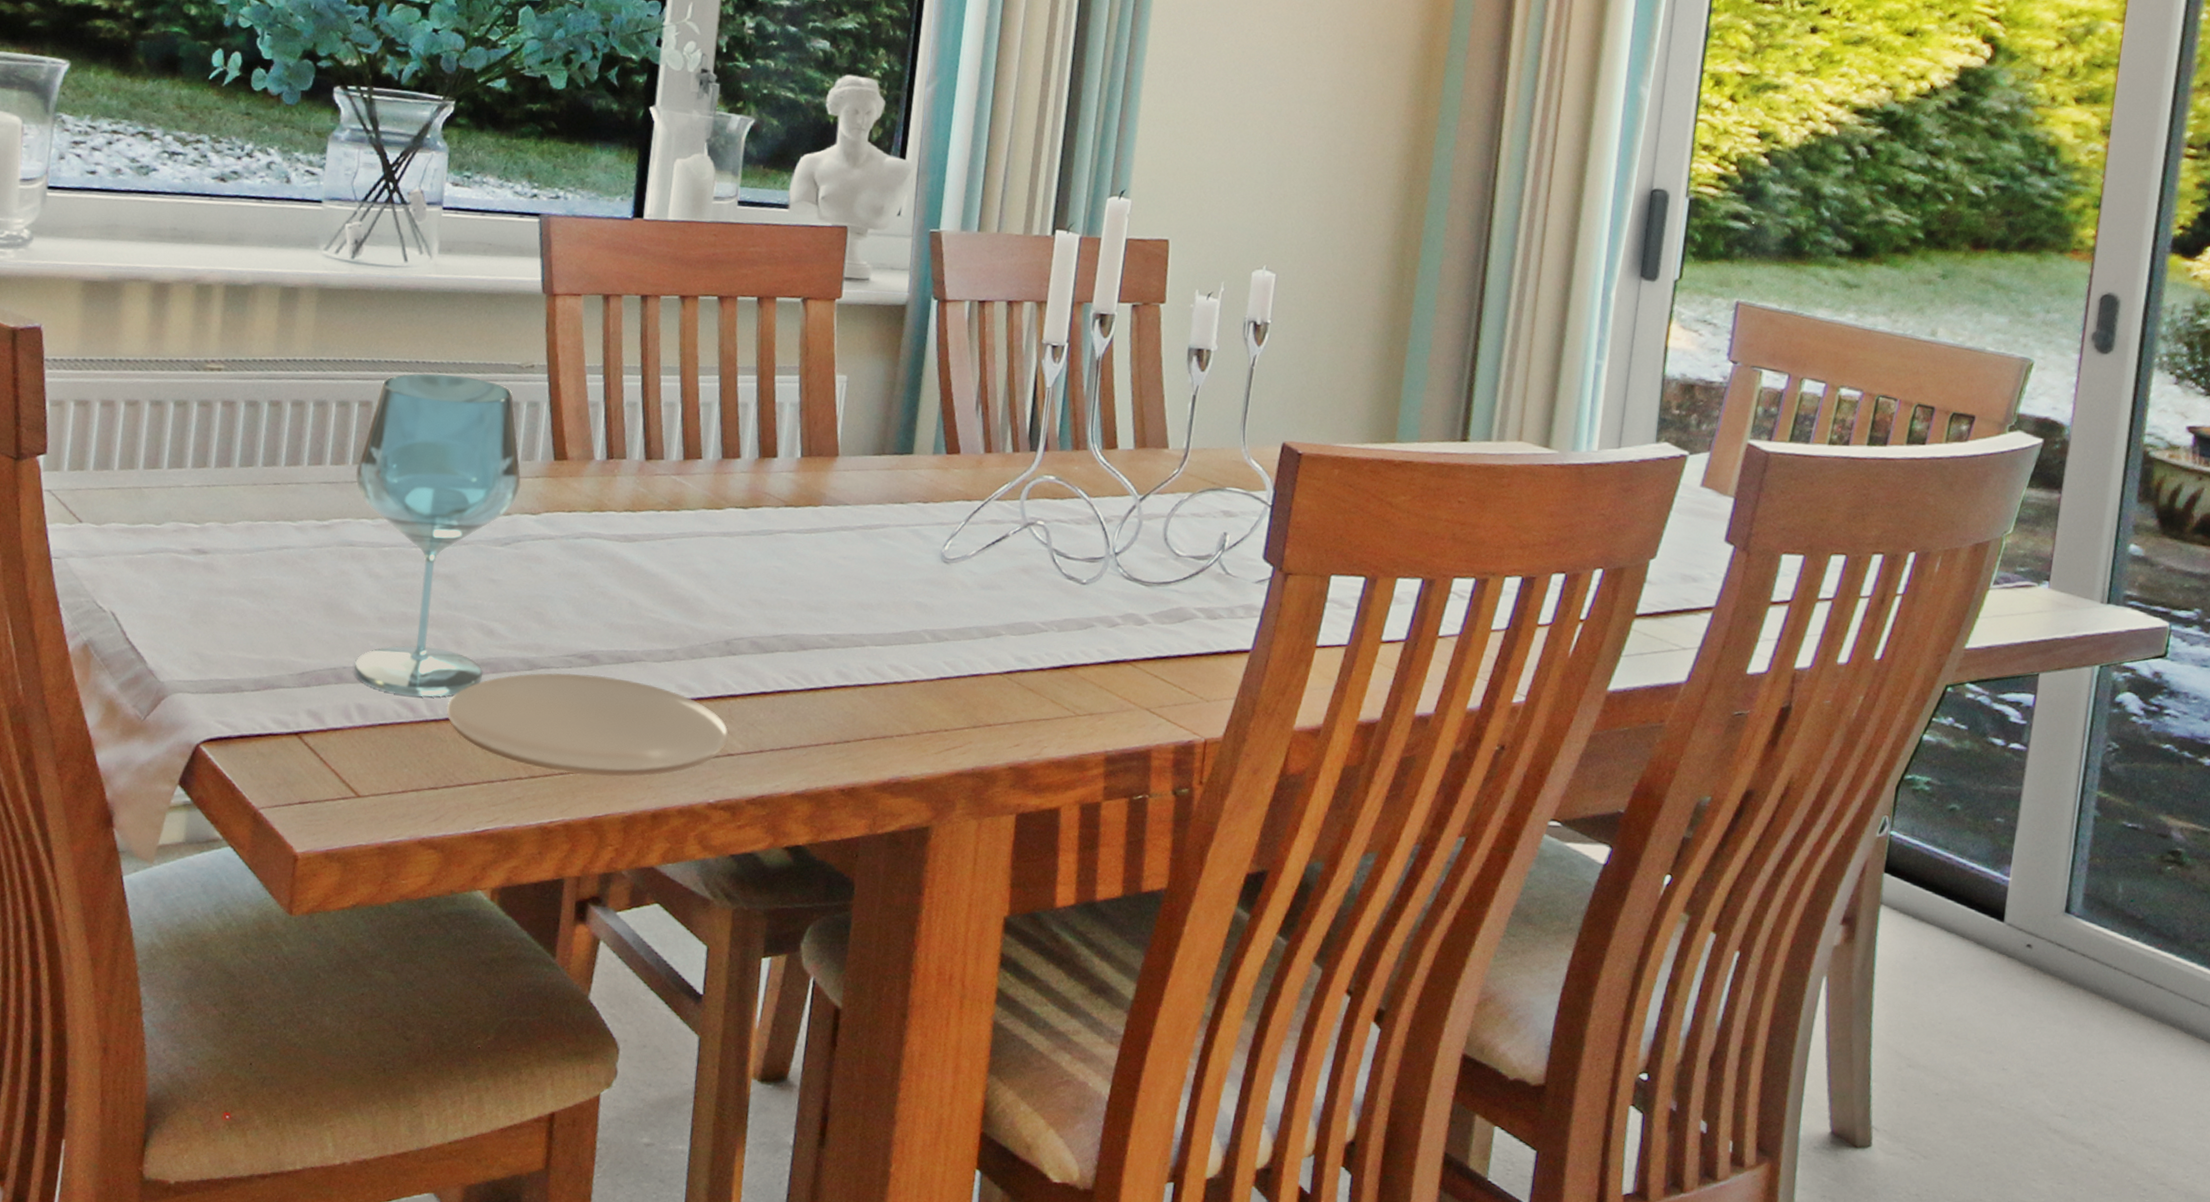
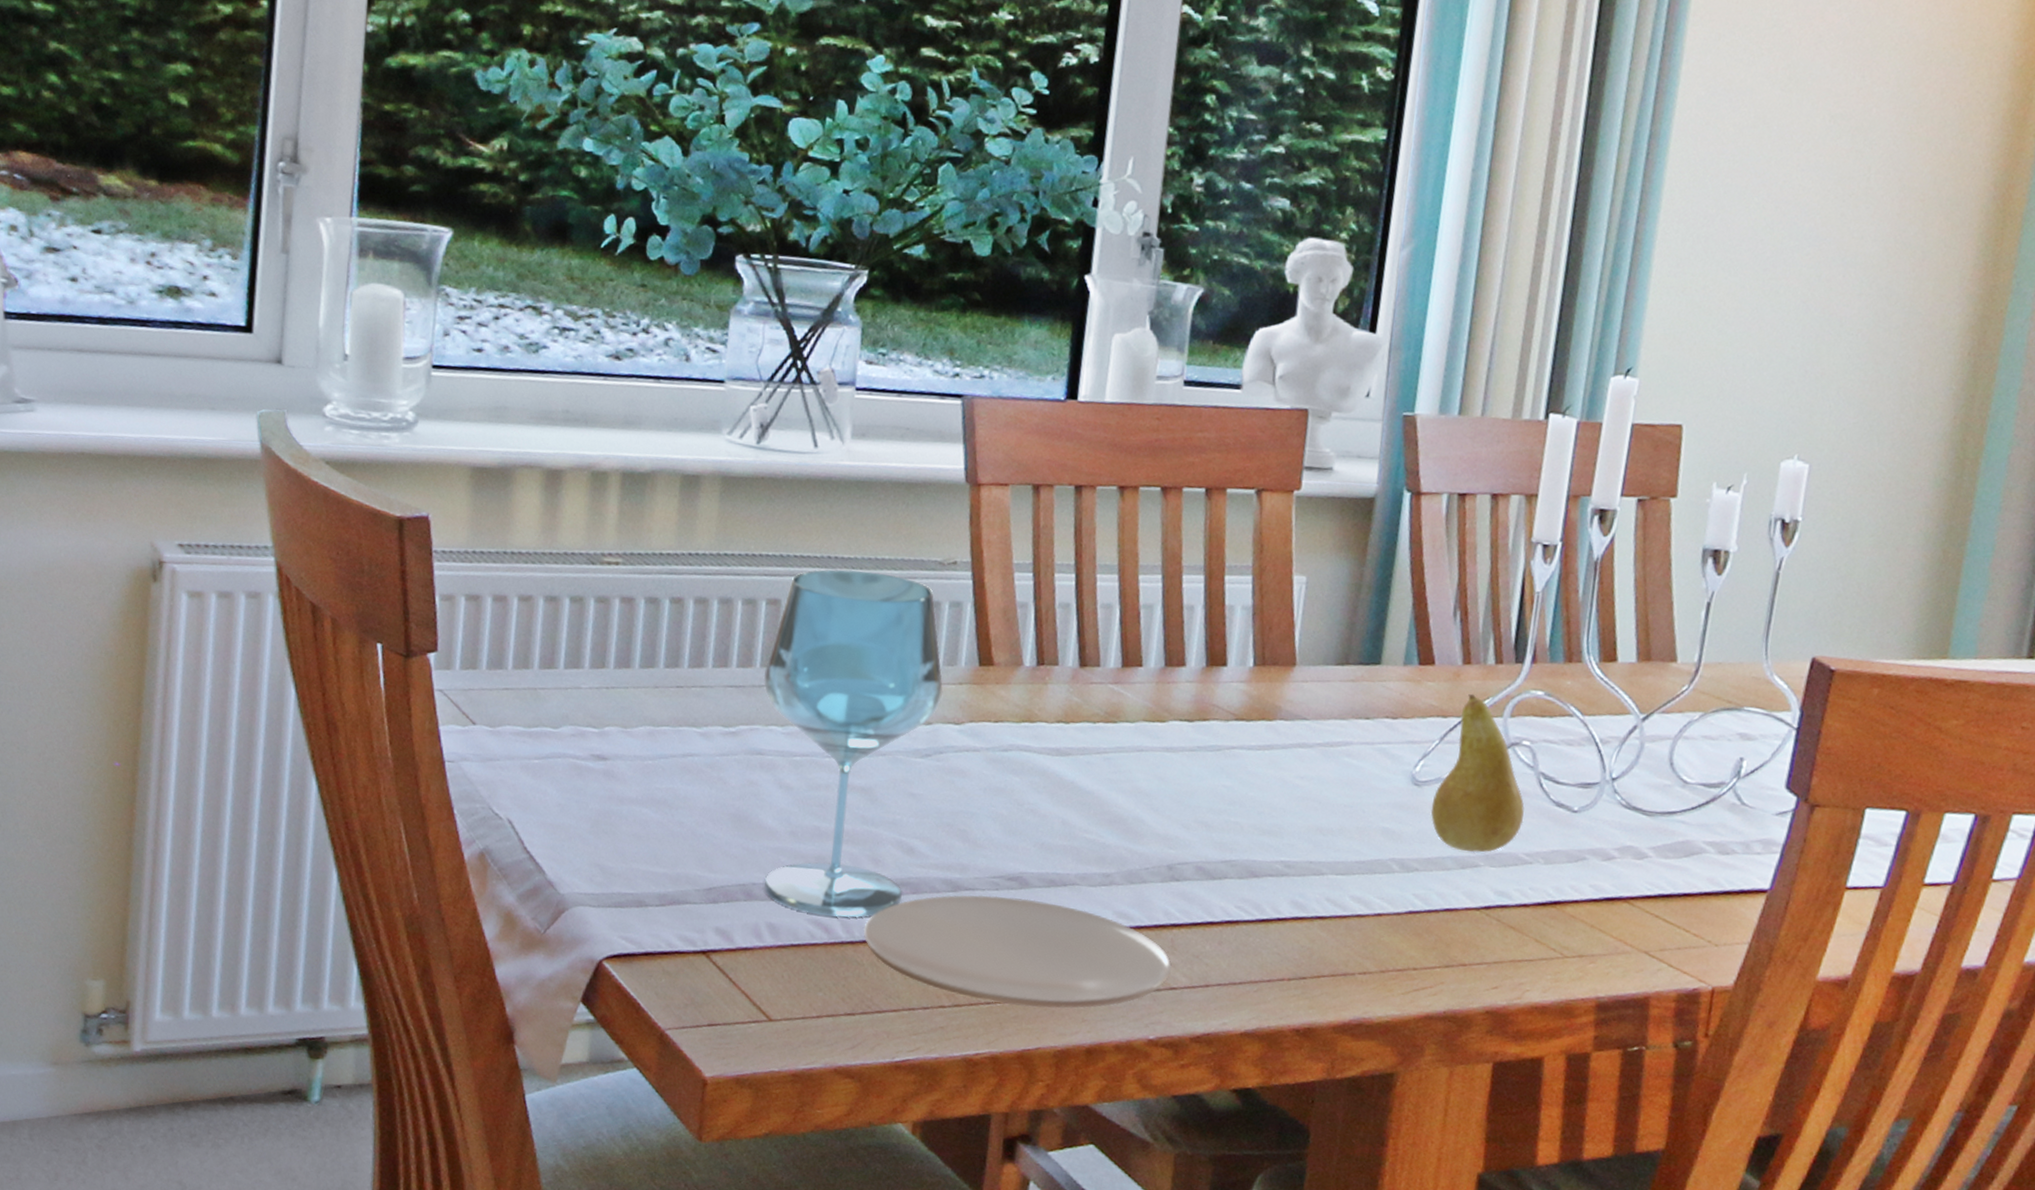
fruit: none [958,479,1040,622] -> present [1430,693,1524,853]

